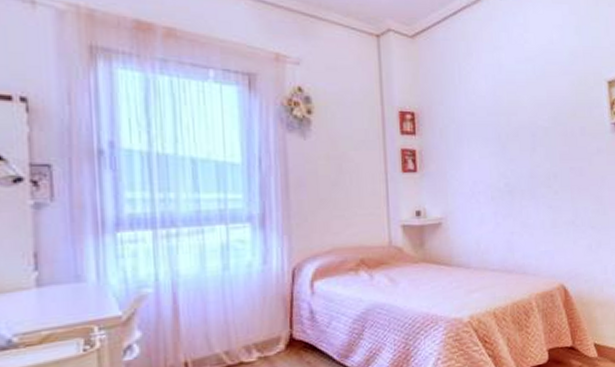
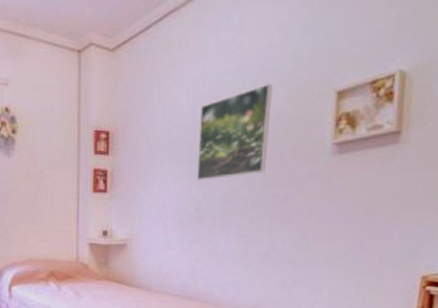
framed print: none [500,73,561,157] -> present [197,83,273,180]

